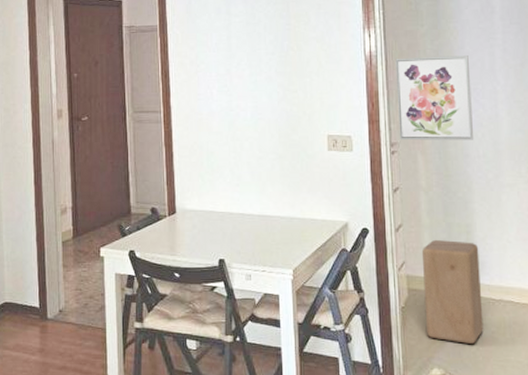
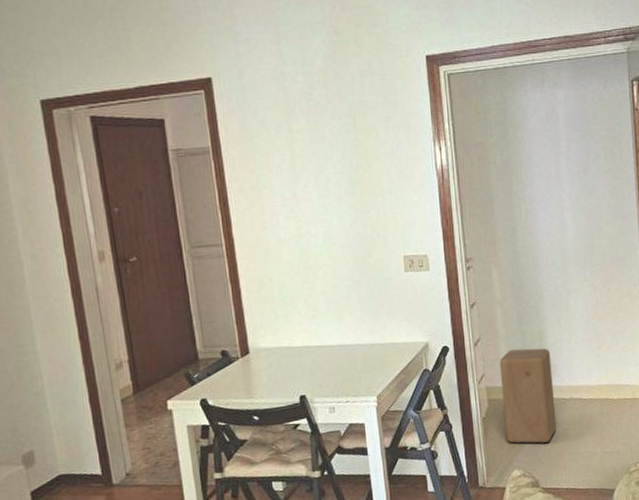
wall art: present [395,55,474,141] -> none [467,165,544,255]

